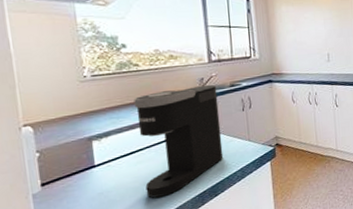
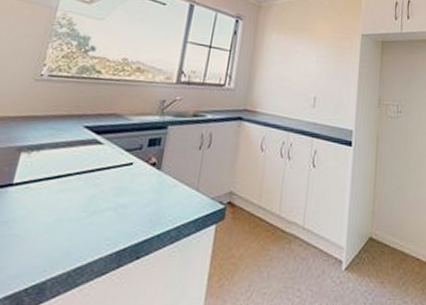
coffee maker: present [133,85,224,198] -> none [56,107,178,244]

